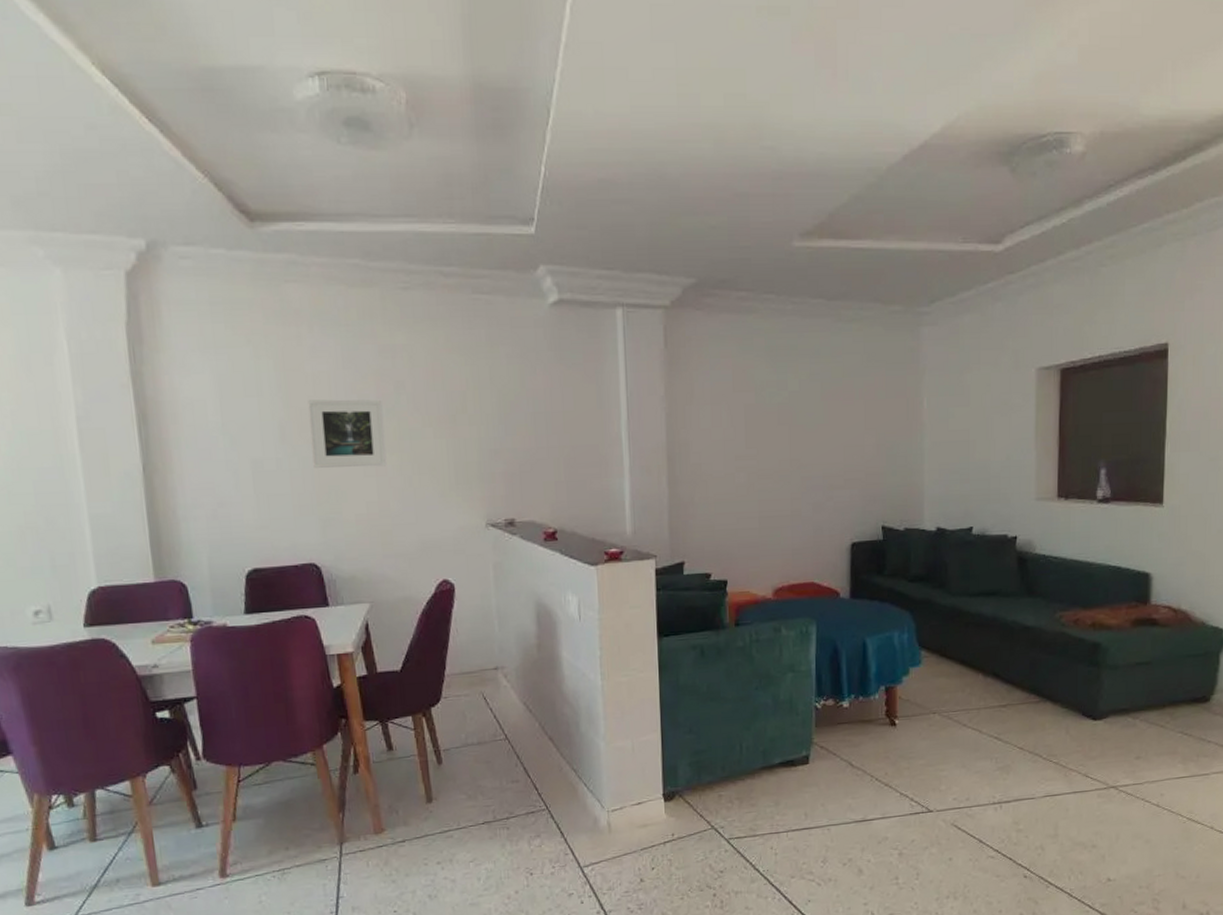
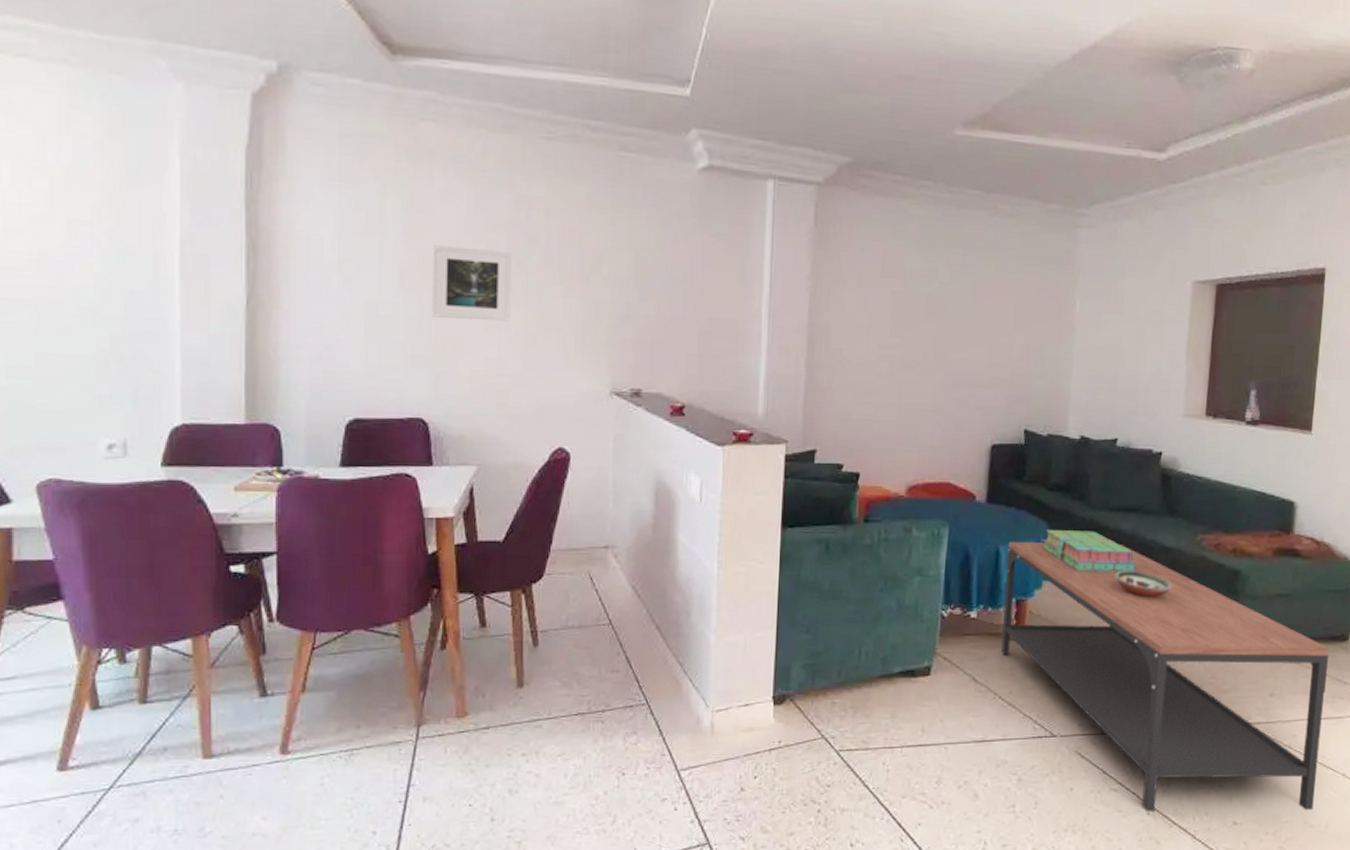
coffee table: none [874,627,1192,876] -> present [1001,541,1329,812]
stack of books: none [906,616,1000,657] -> present [1041,530,1137,572]
decorative bowl: none [978,651,1035,676] -> present [1114,571,1173,598]

